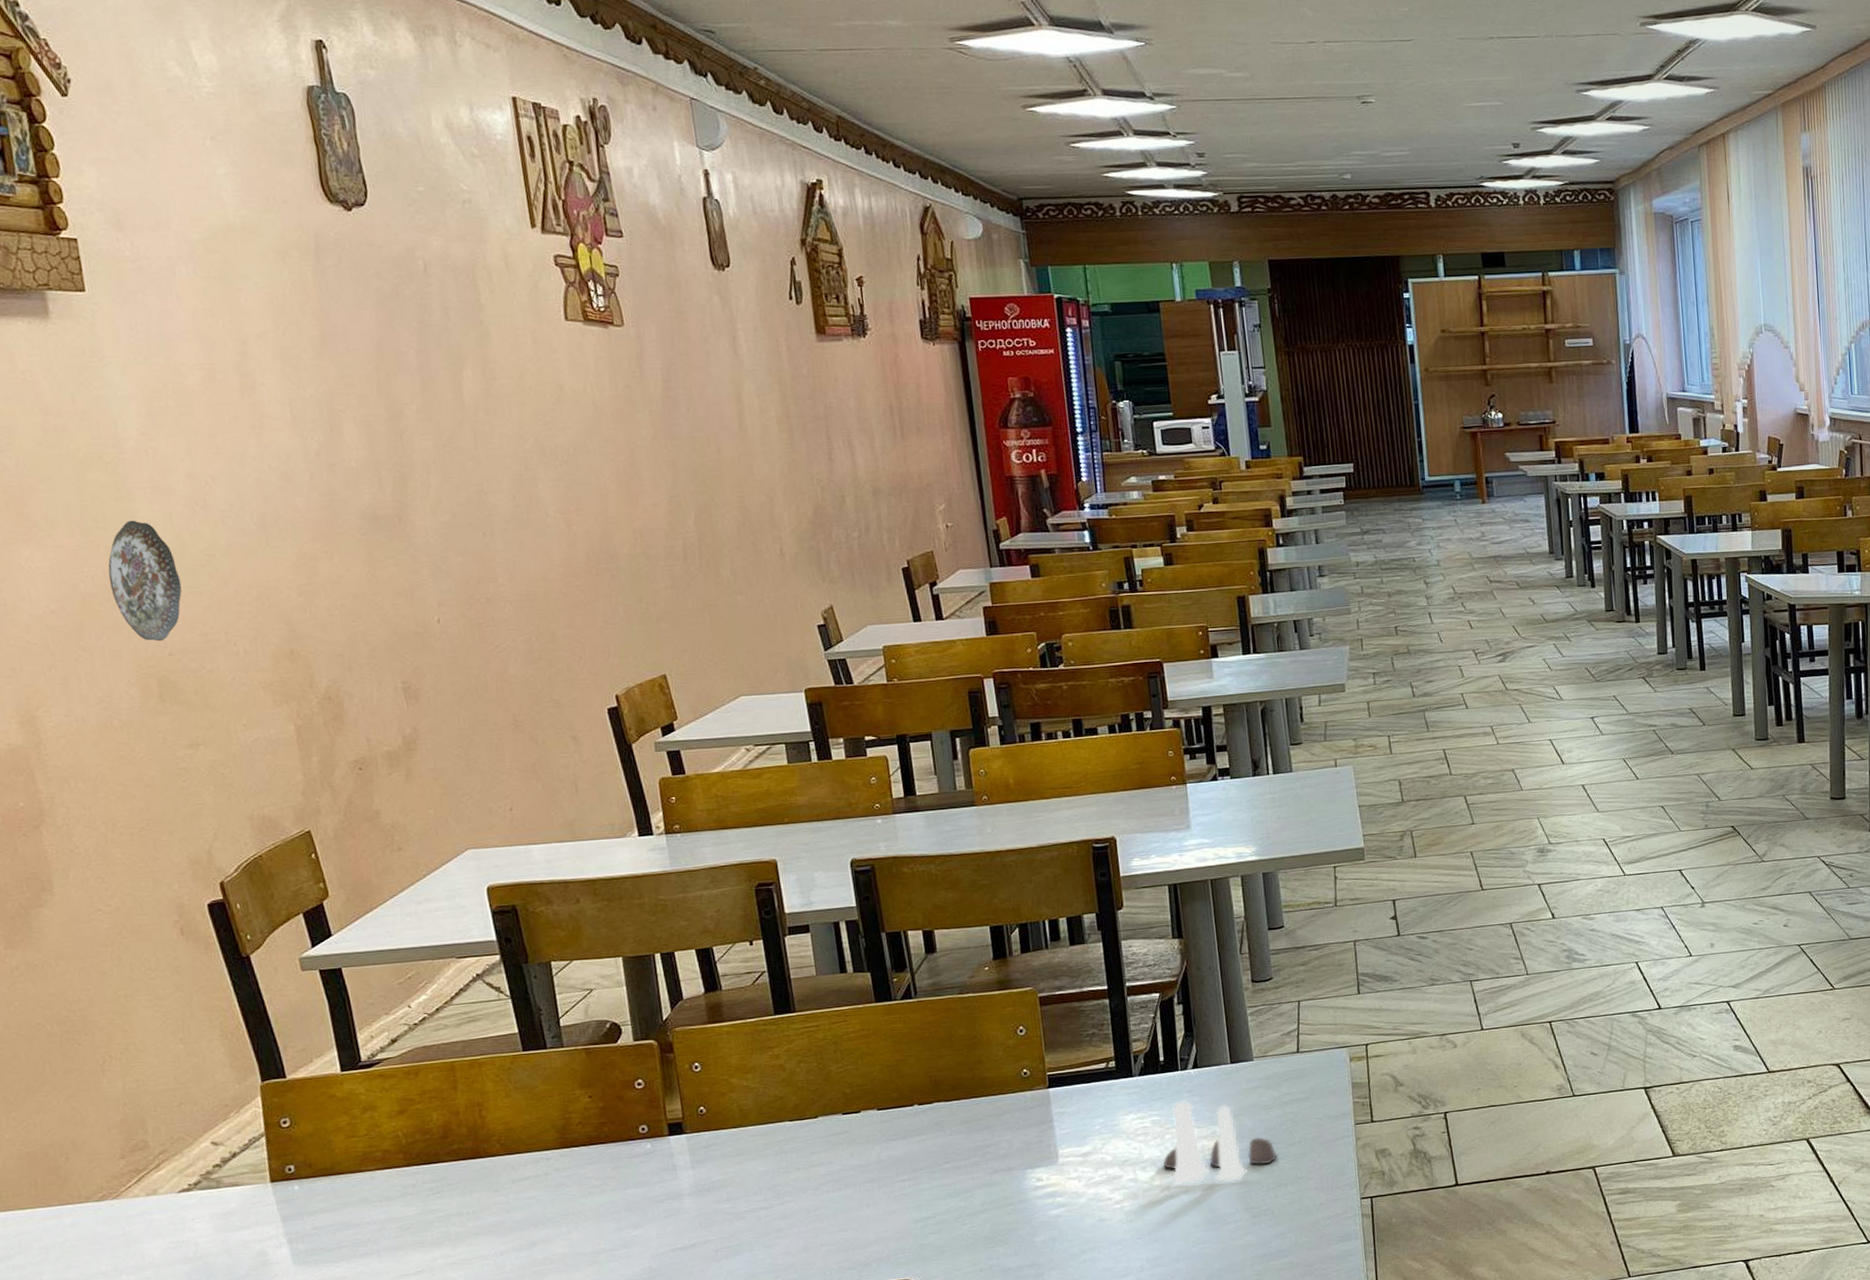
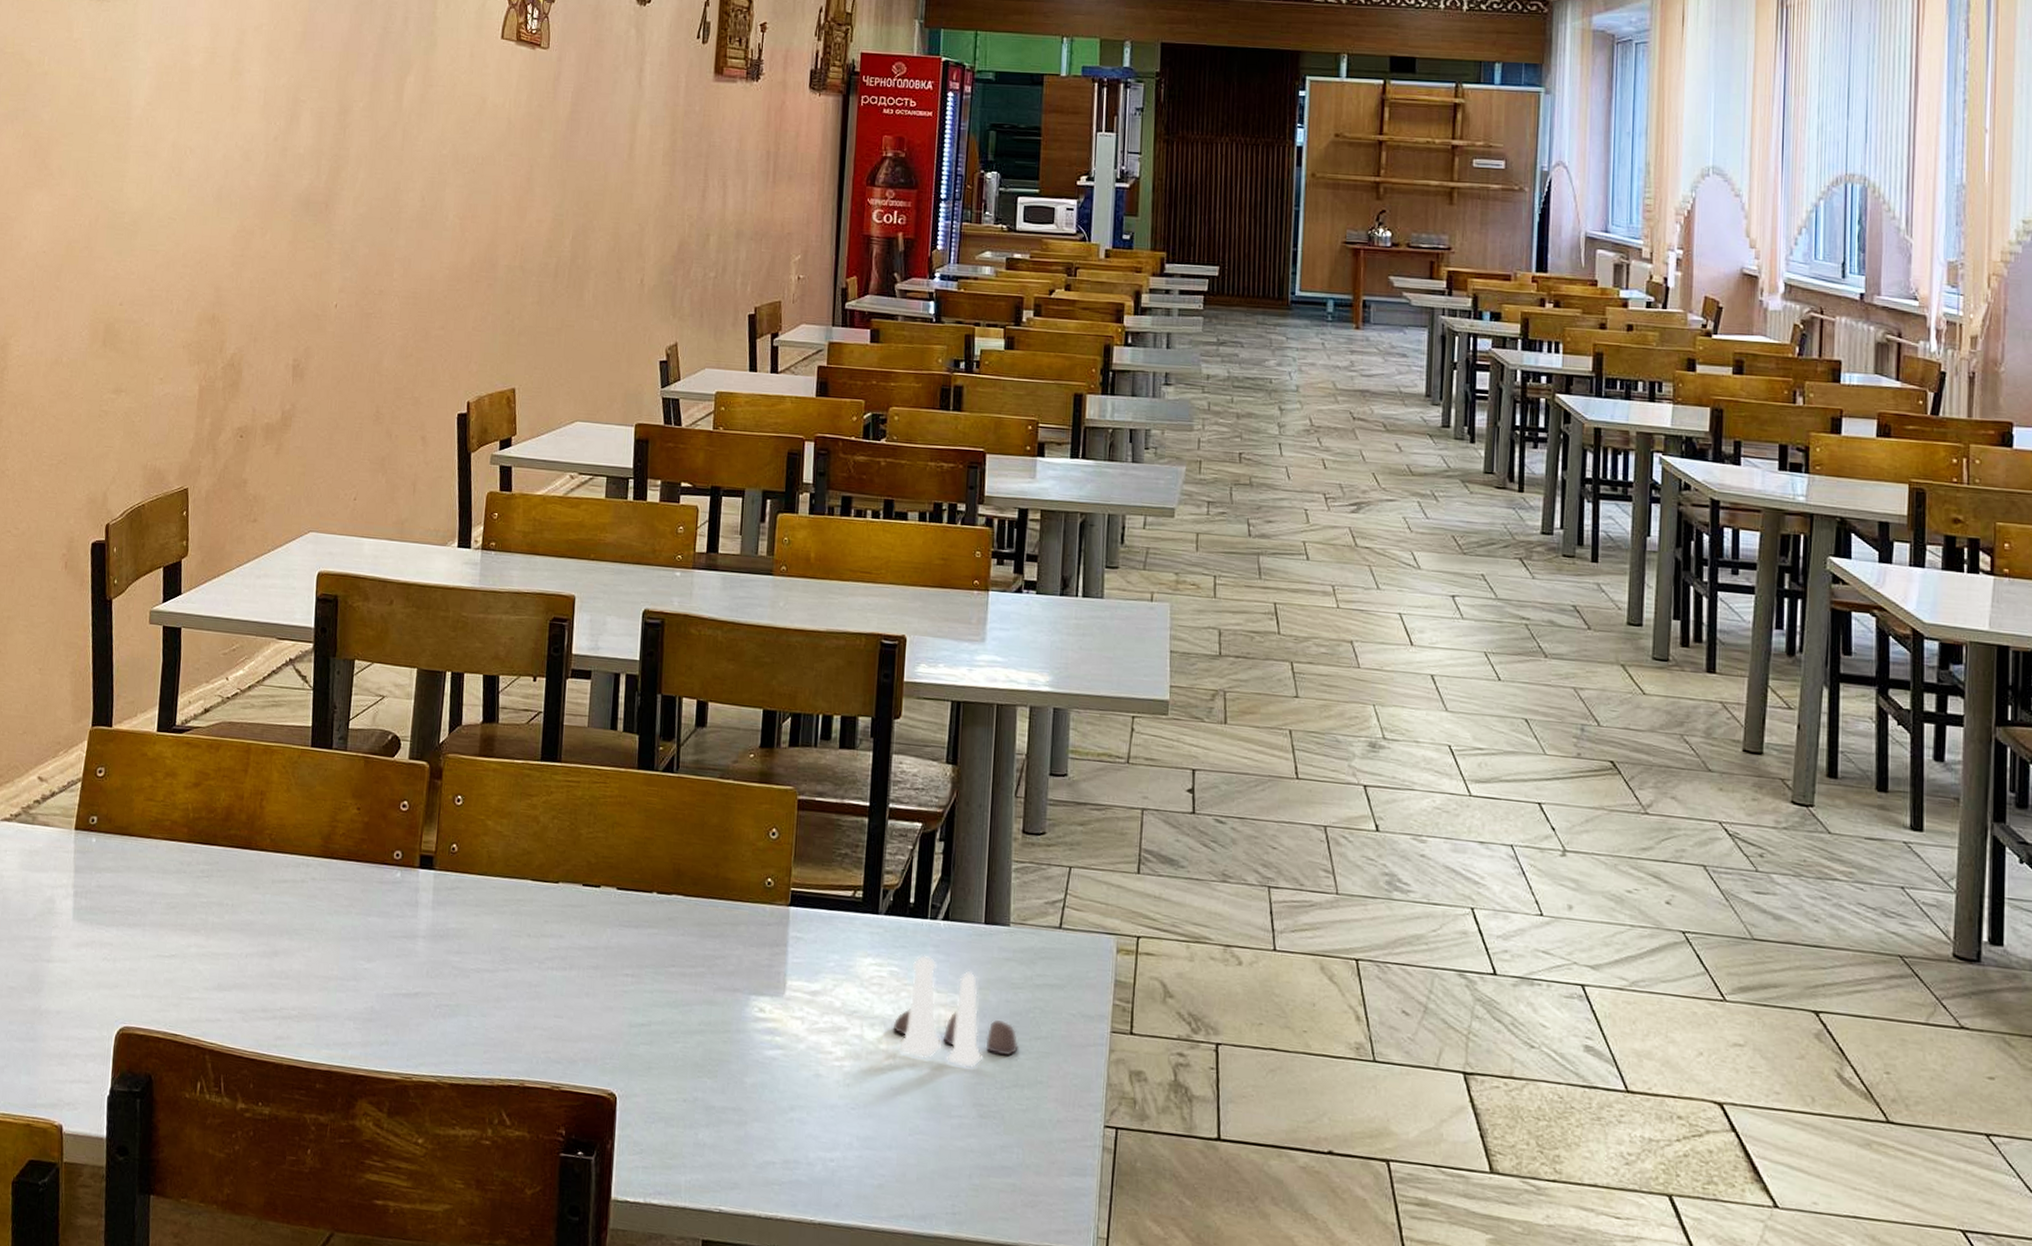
decorative plate: present [108,520,182,642] -> none [91,179,145,291]

